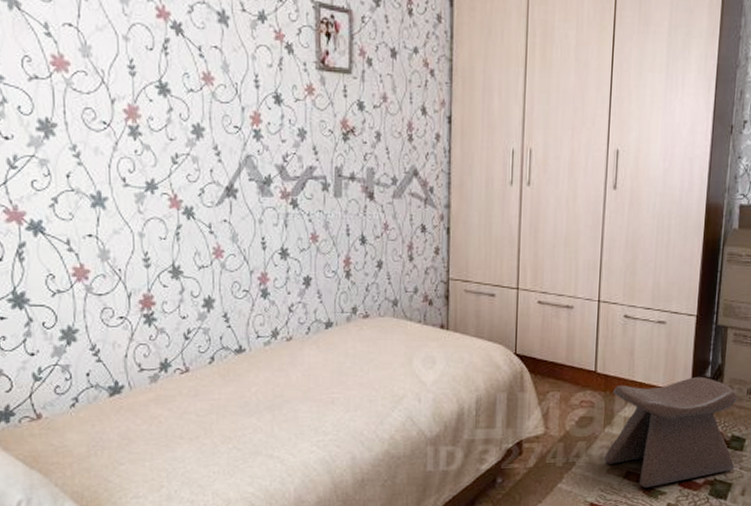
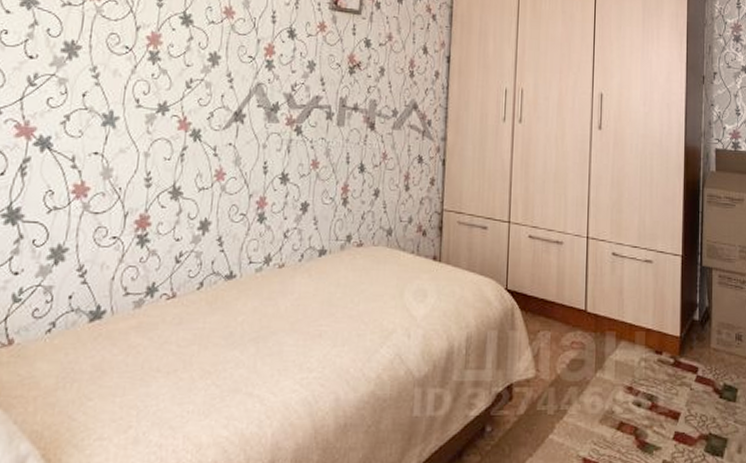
stool: present [604,376,738,487] -> none [596,319,728,441]

